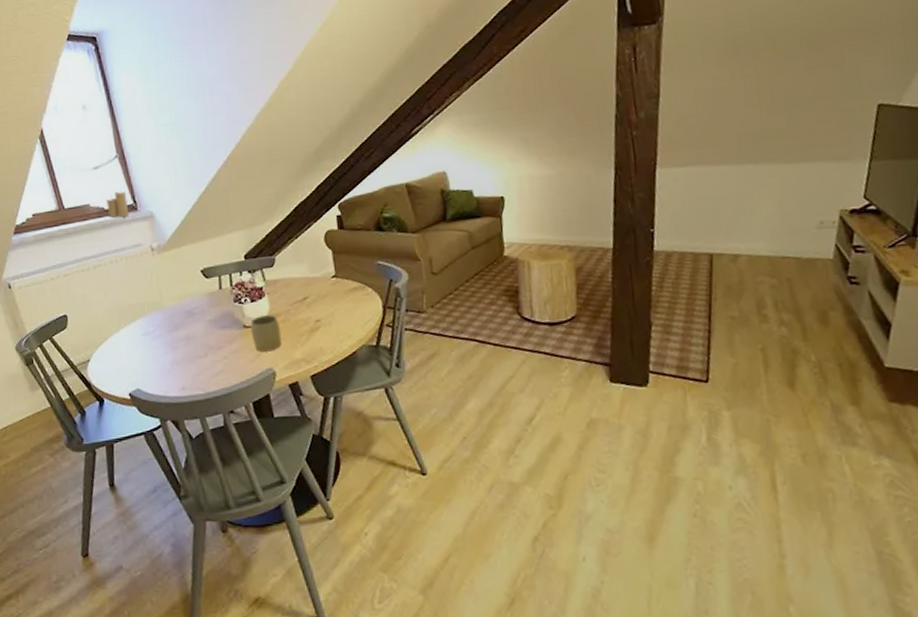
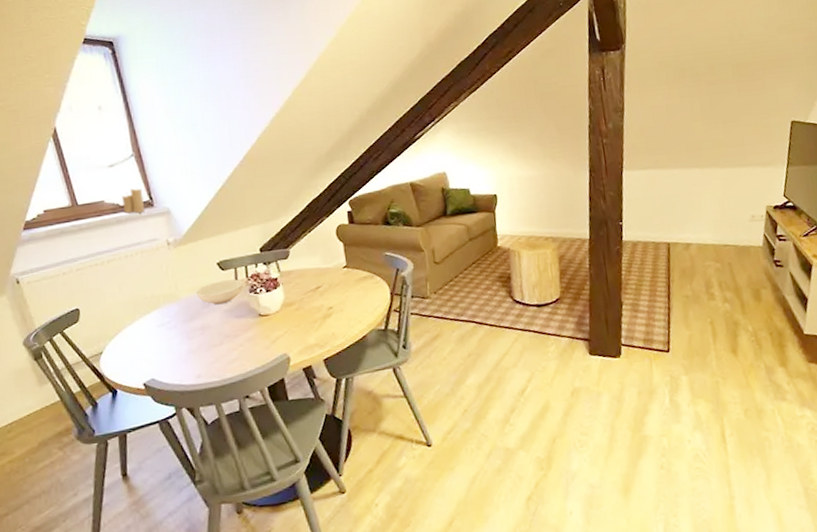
bowl: none [179,288,228,315] -> present [195,279,243,305]
mug: present [250,315,282,352] -> none [265,304,296,339]

